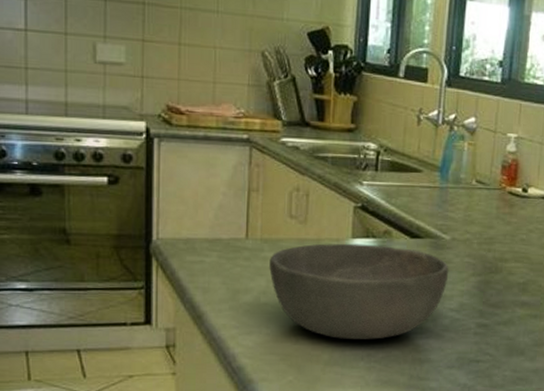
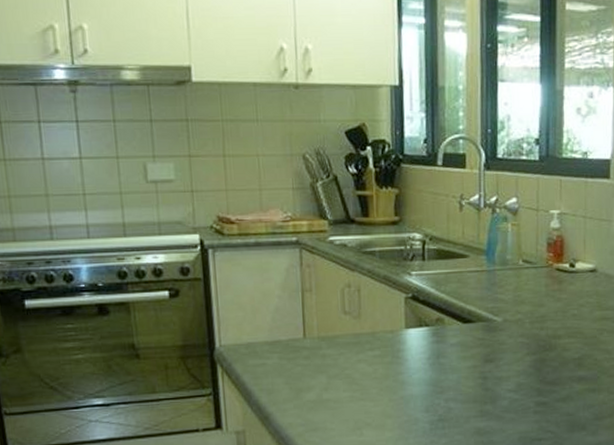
bowl: present [269,243,449,340] -> none [328,333,504,428]

